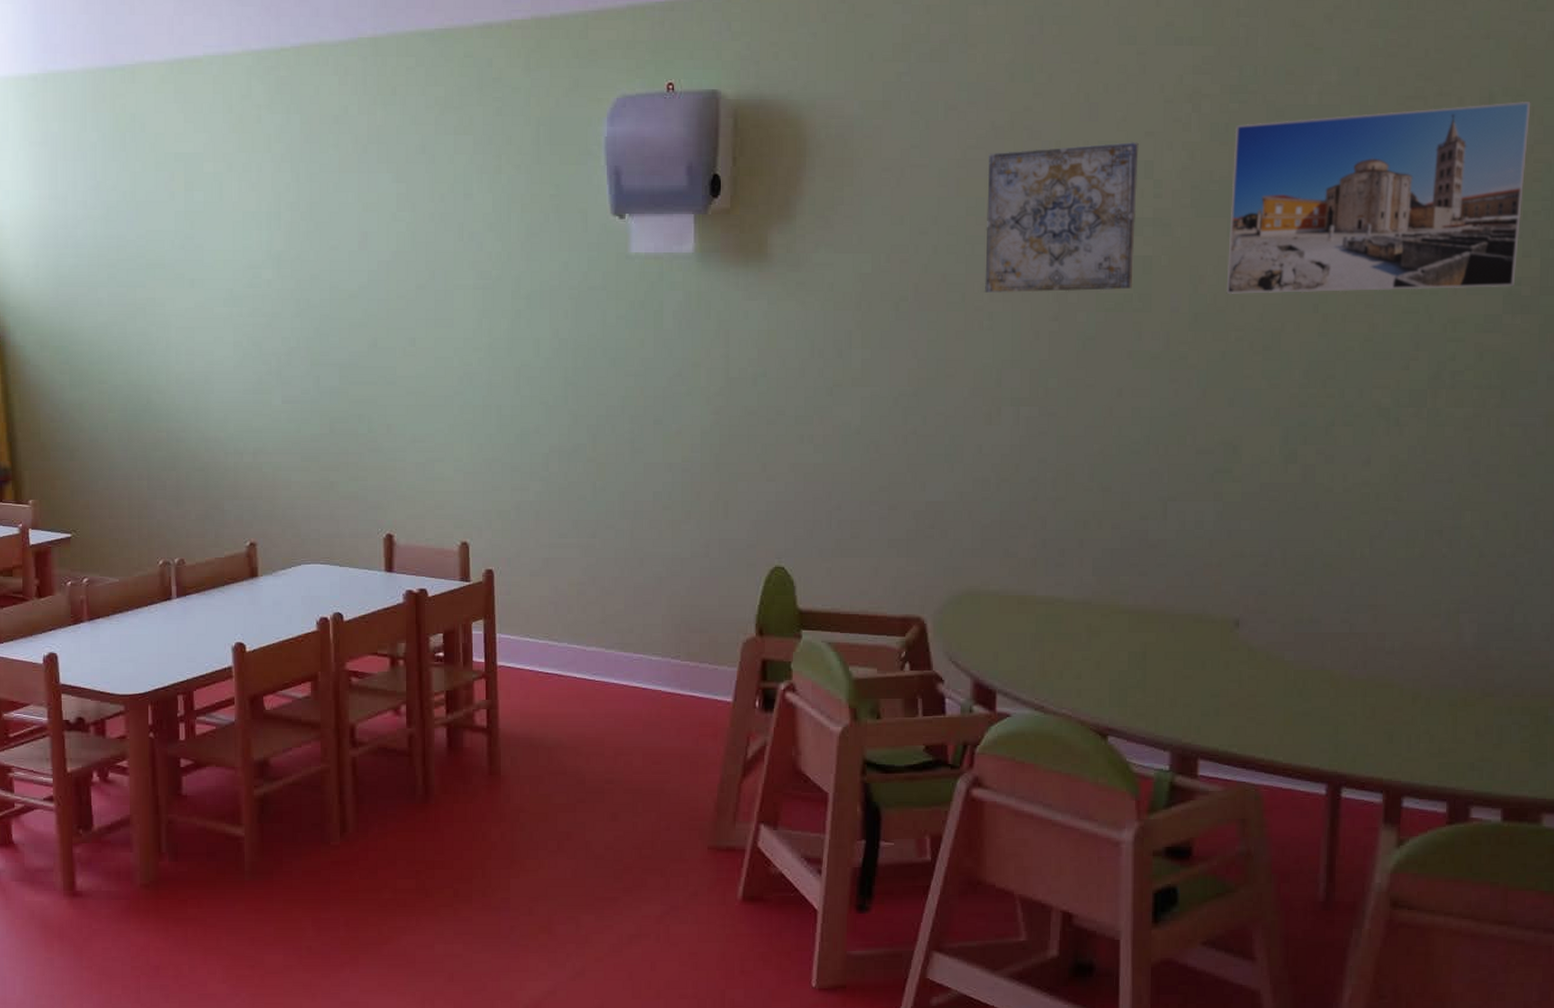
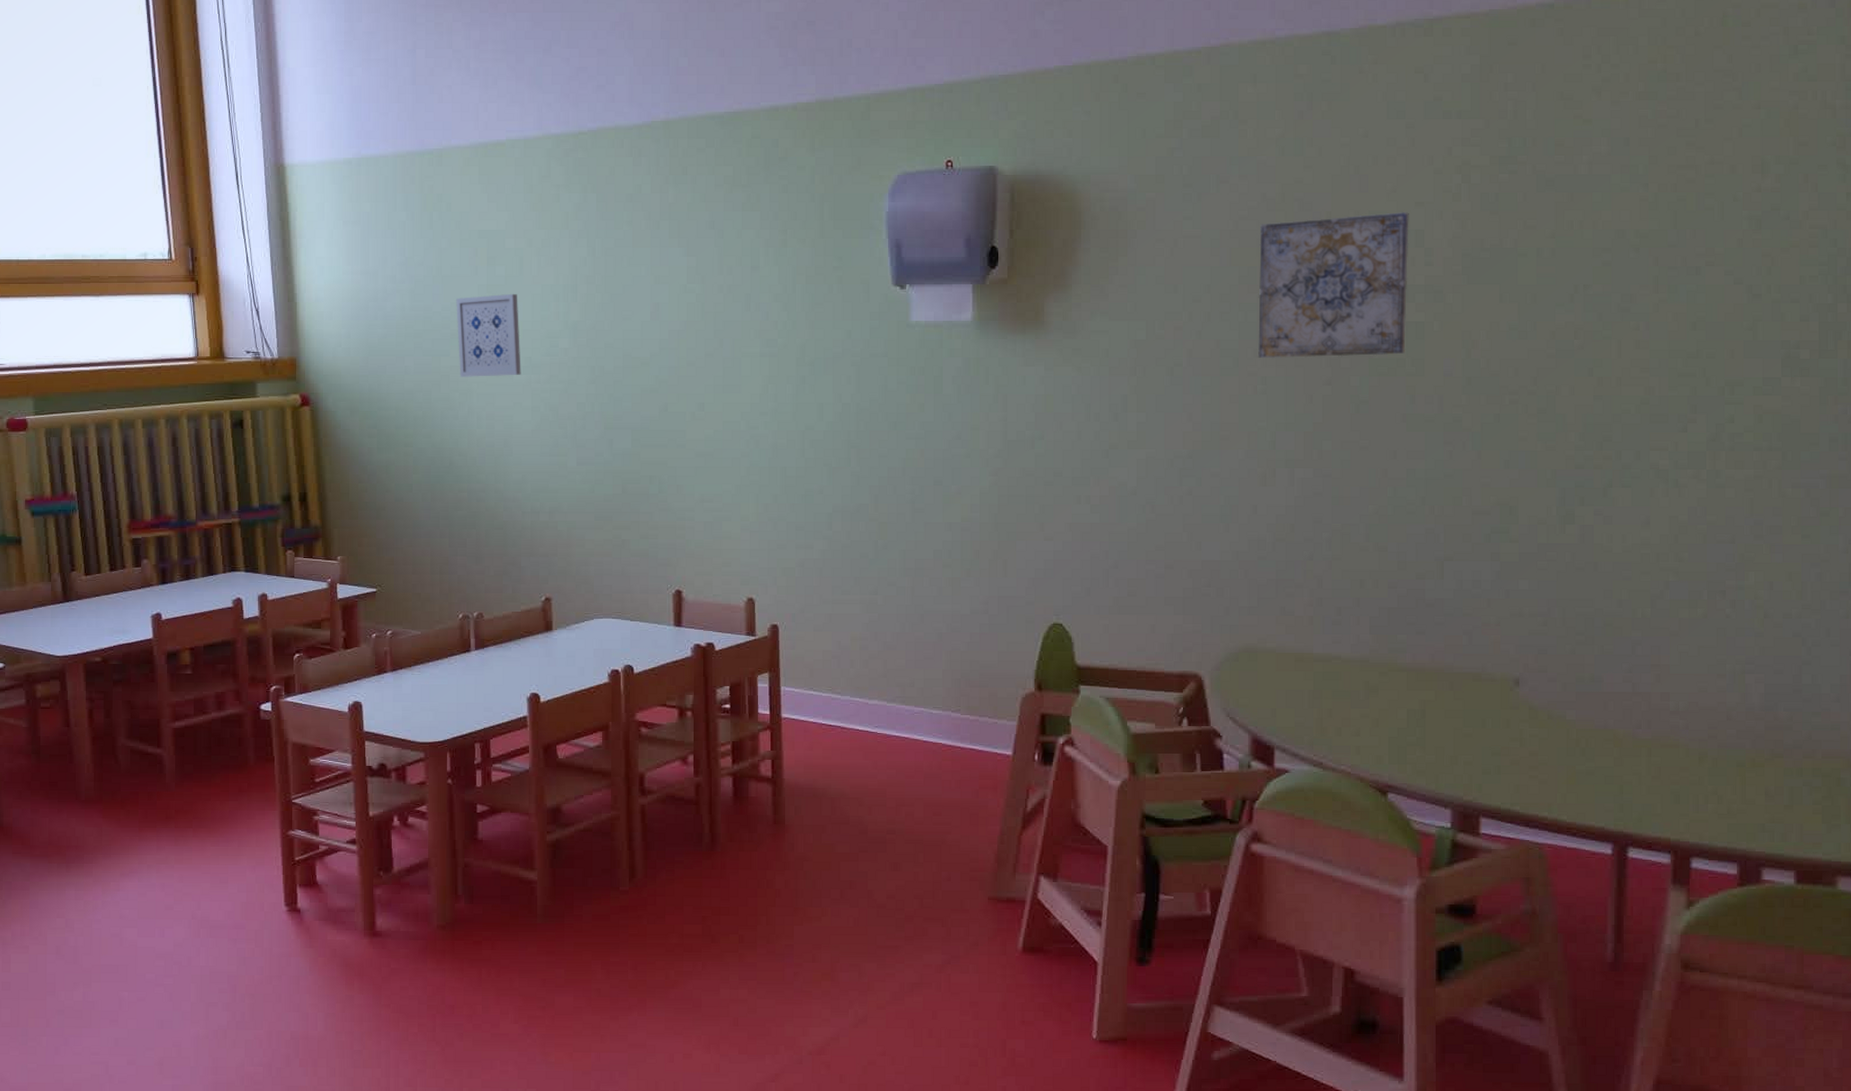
wall art: none [152,221,222,310] -> present [456,293,521,377]
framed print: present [1226,101,1531,295] -> none [1499,169,1805,359]

